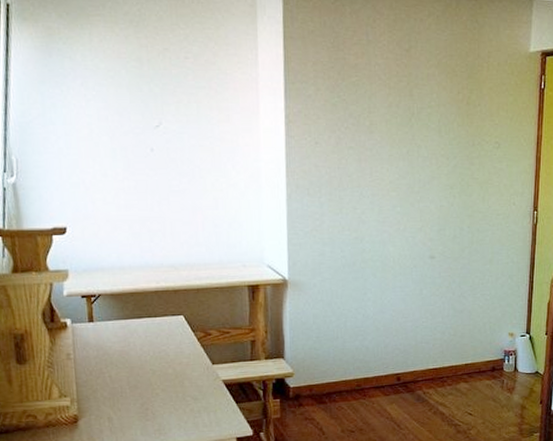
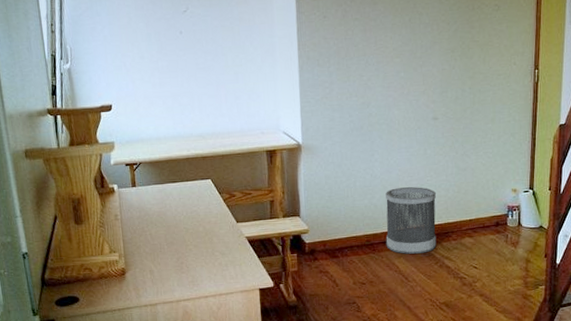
wastebasket: none [377,328,431,400] -> present [386,186,437,254]

